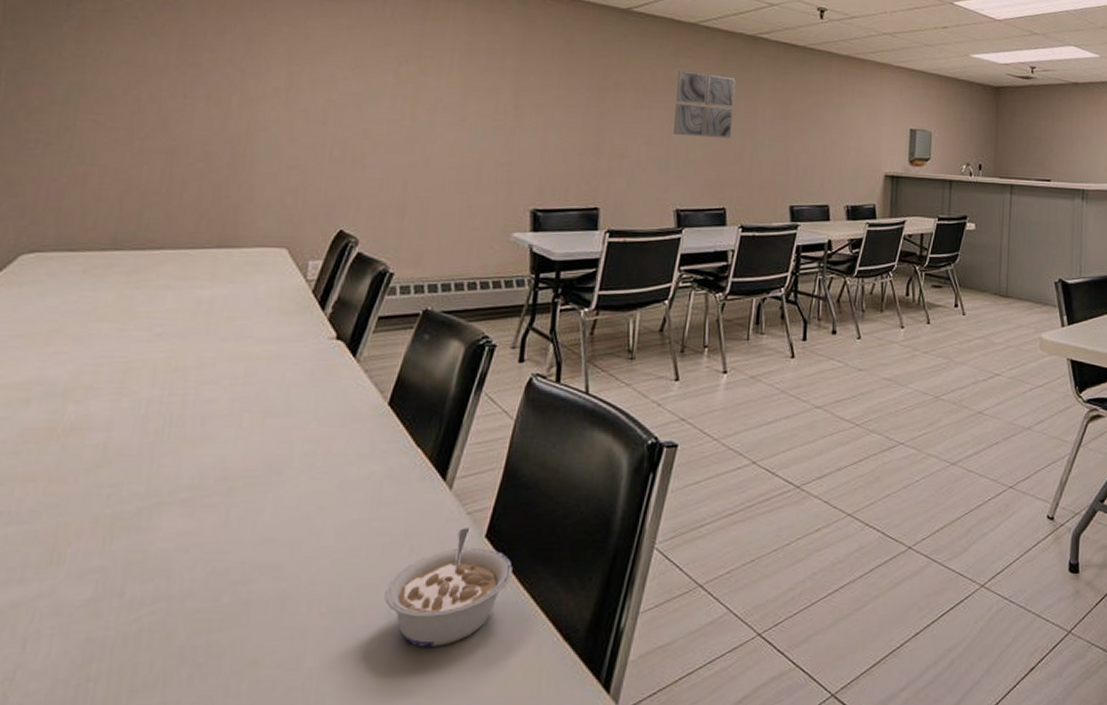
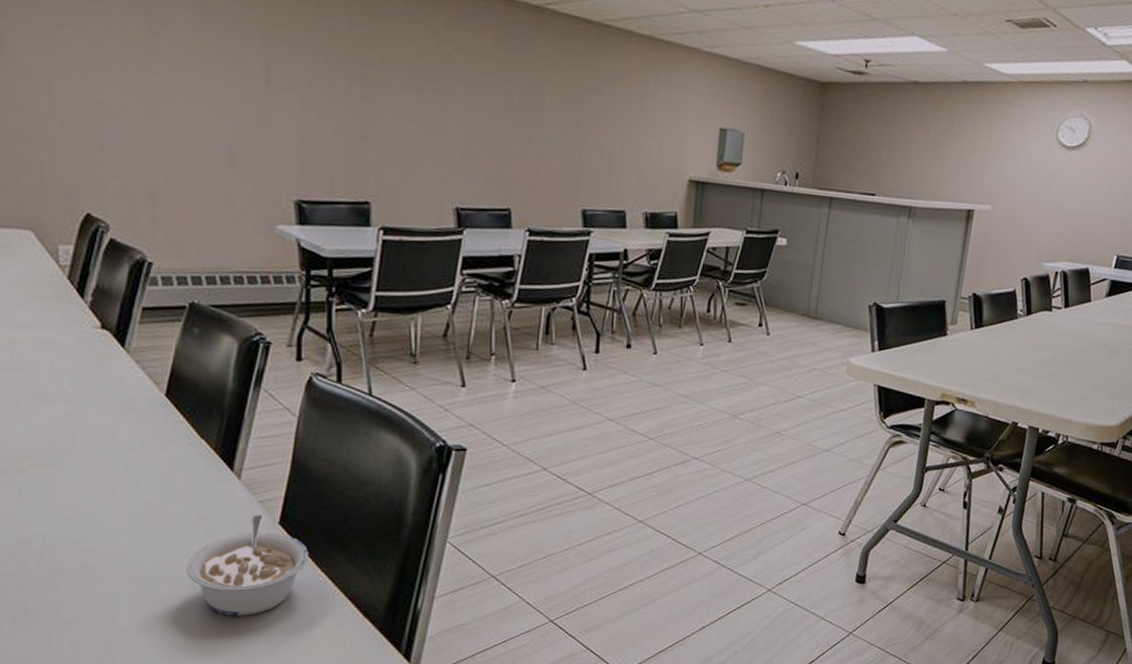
wall art: present [673,70,736,139] -> none [449,45,520,130]

